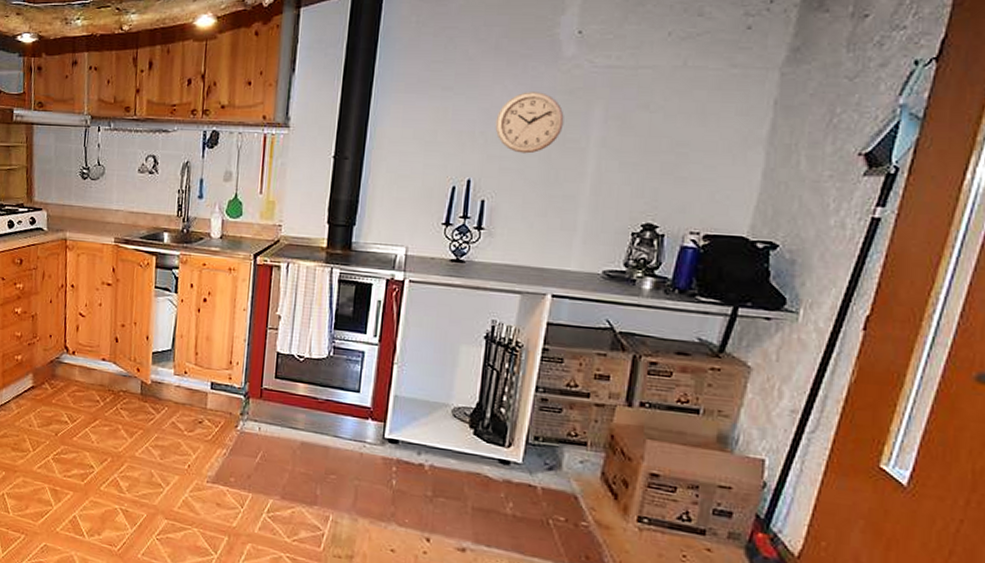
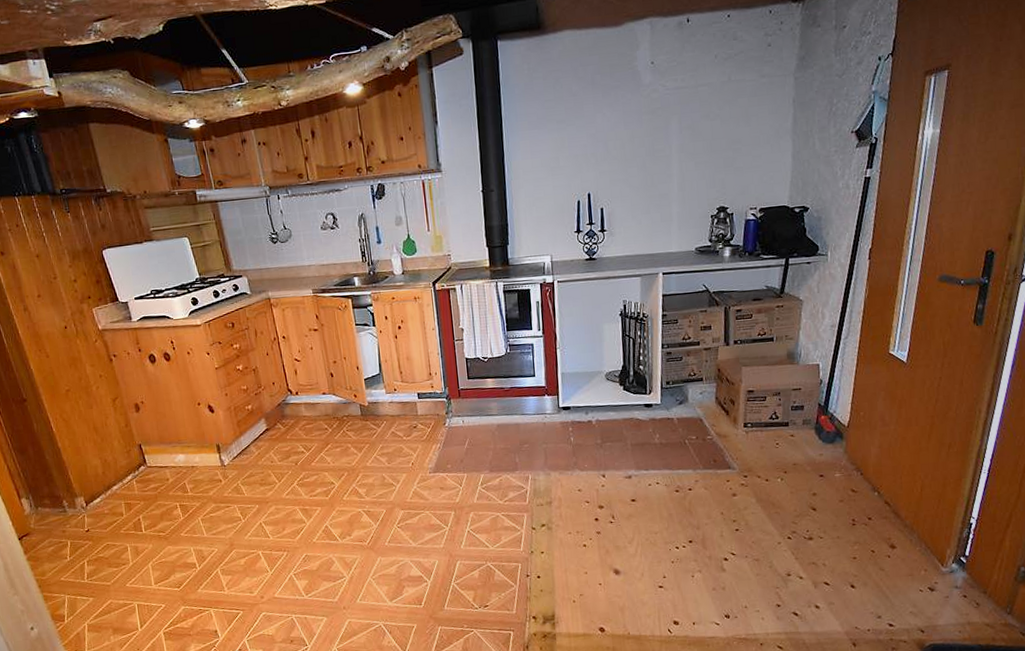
wall clock: present [495,92,564,154] -> none [601,115,651,167]

